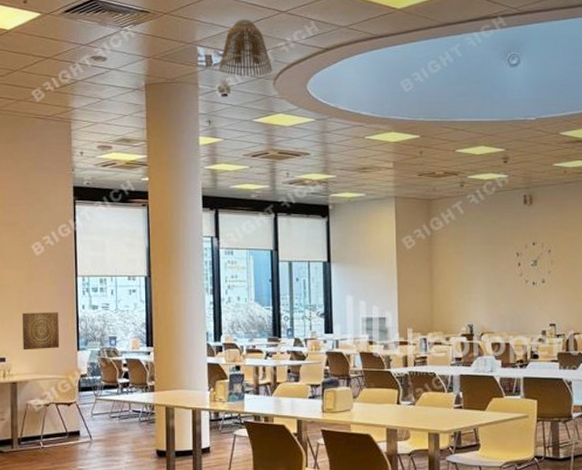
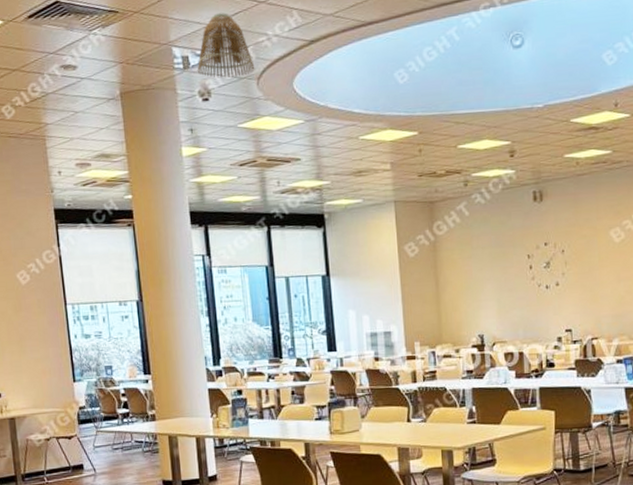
wall art: present [22,312,60,351] -> none [13,343,55,385]

